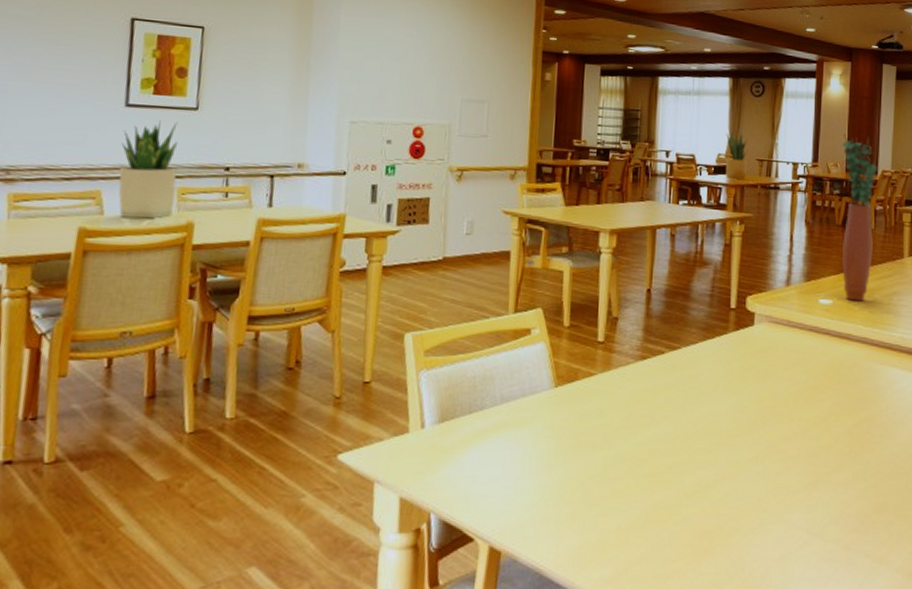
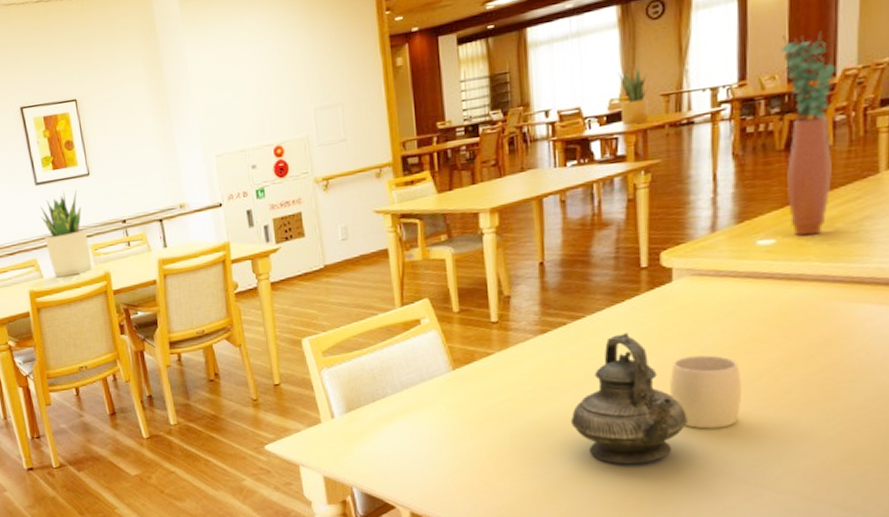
teapot: none [658,368,758,504] -> present [570,332,689,465]
mug: none [745,398,802,472] -> present [669,355,742,429]

